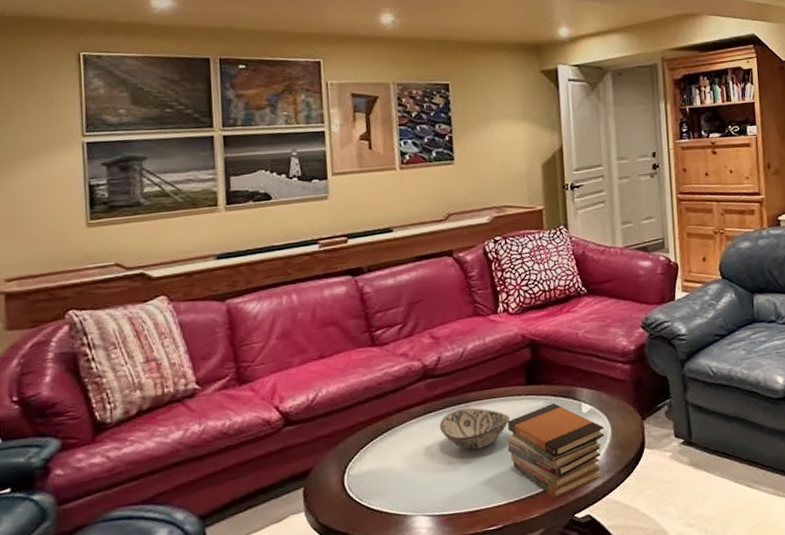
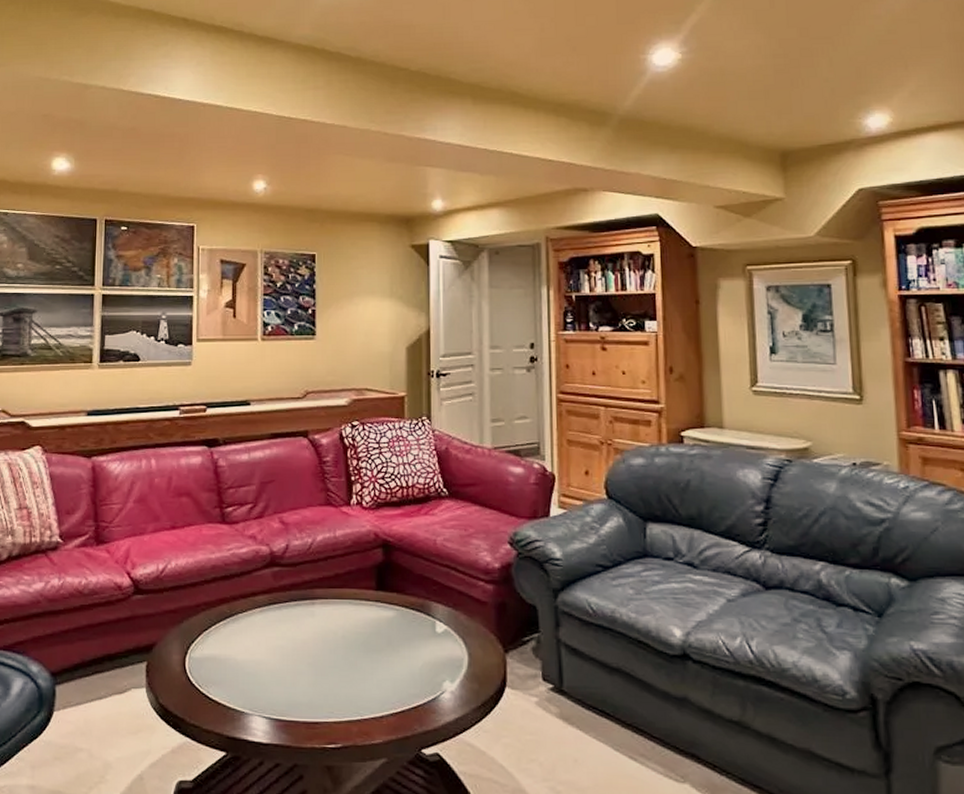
decorative bowl: present [439,407,510,450] -> none [282,605,357,653]
book stack: present [507,403,605,499] -> none [352,616,461,727]

